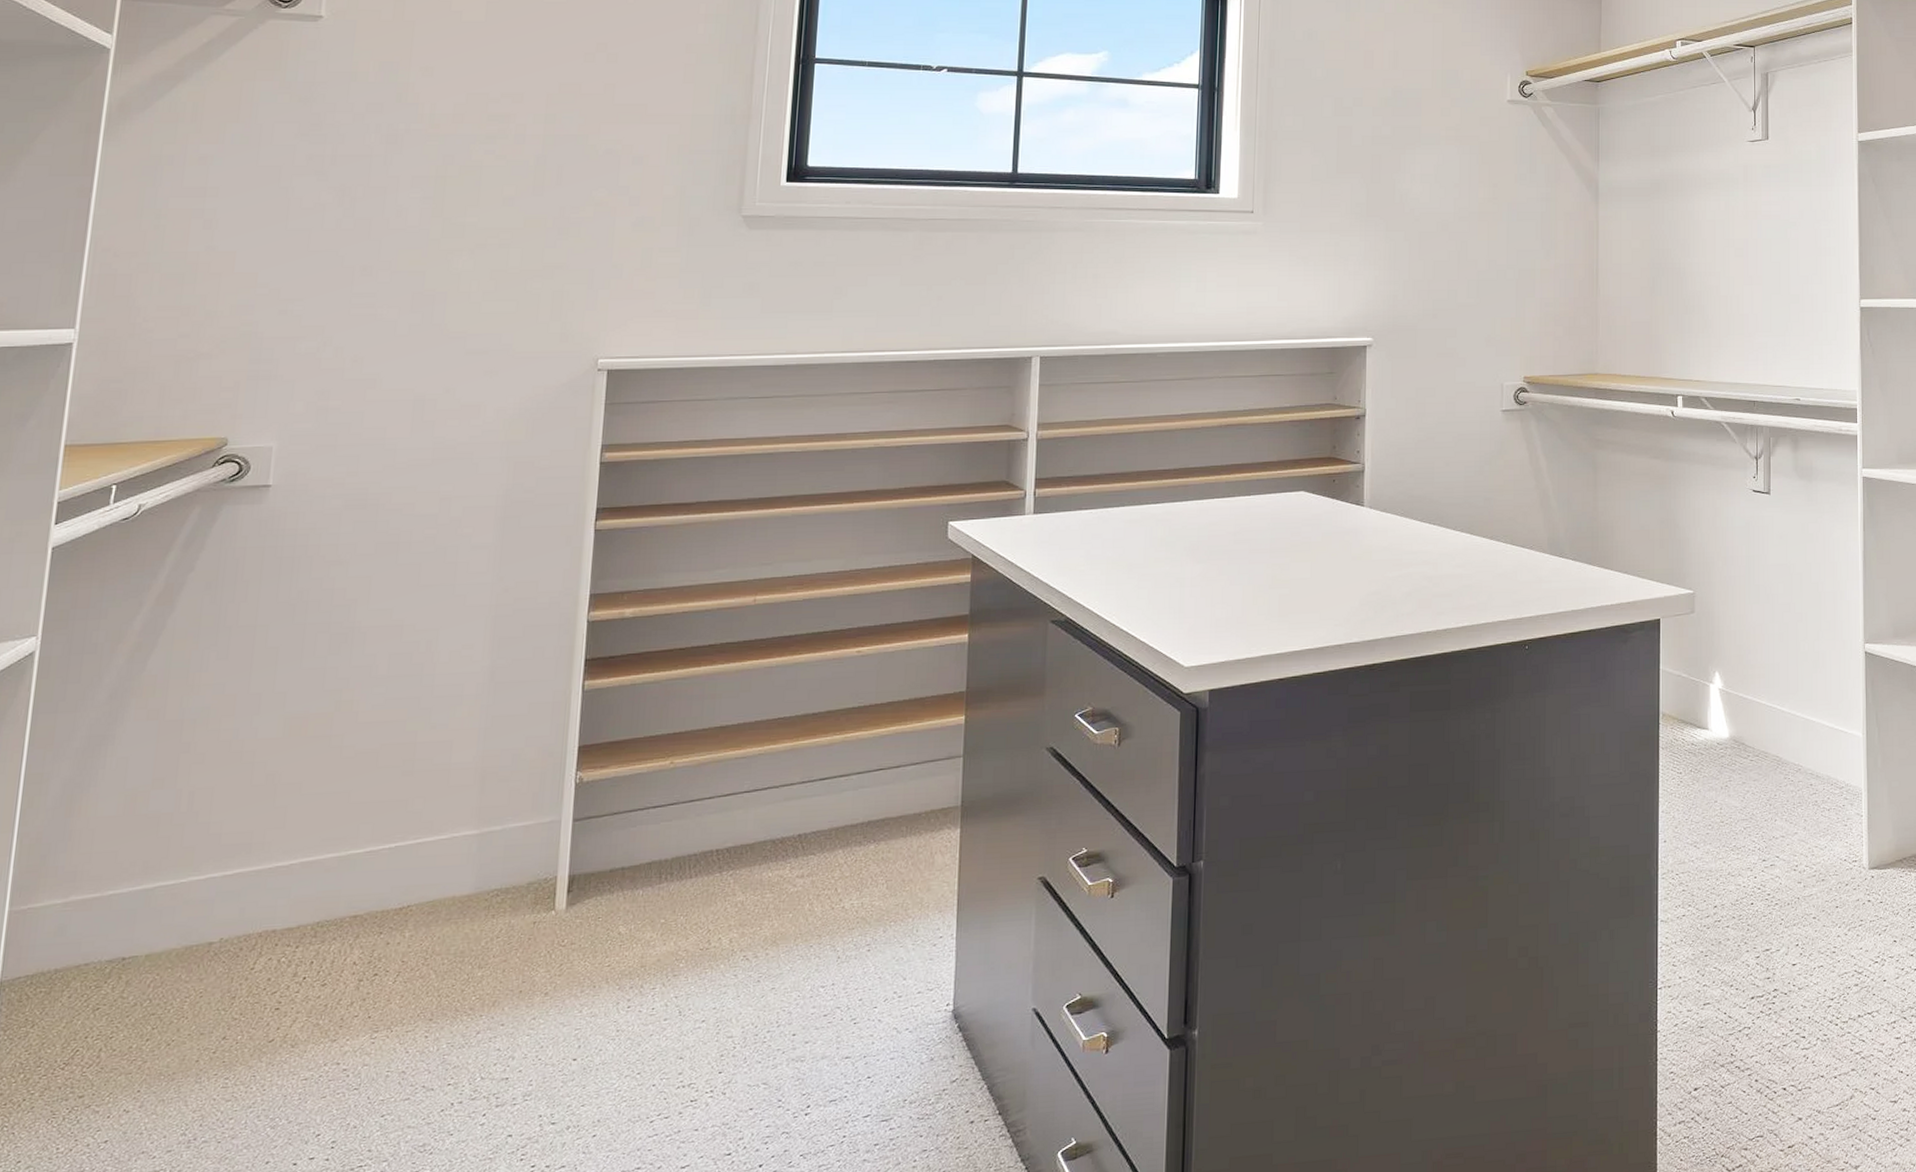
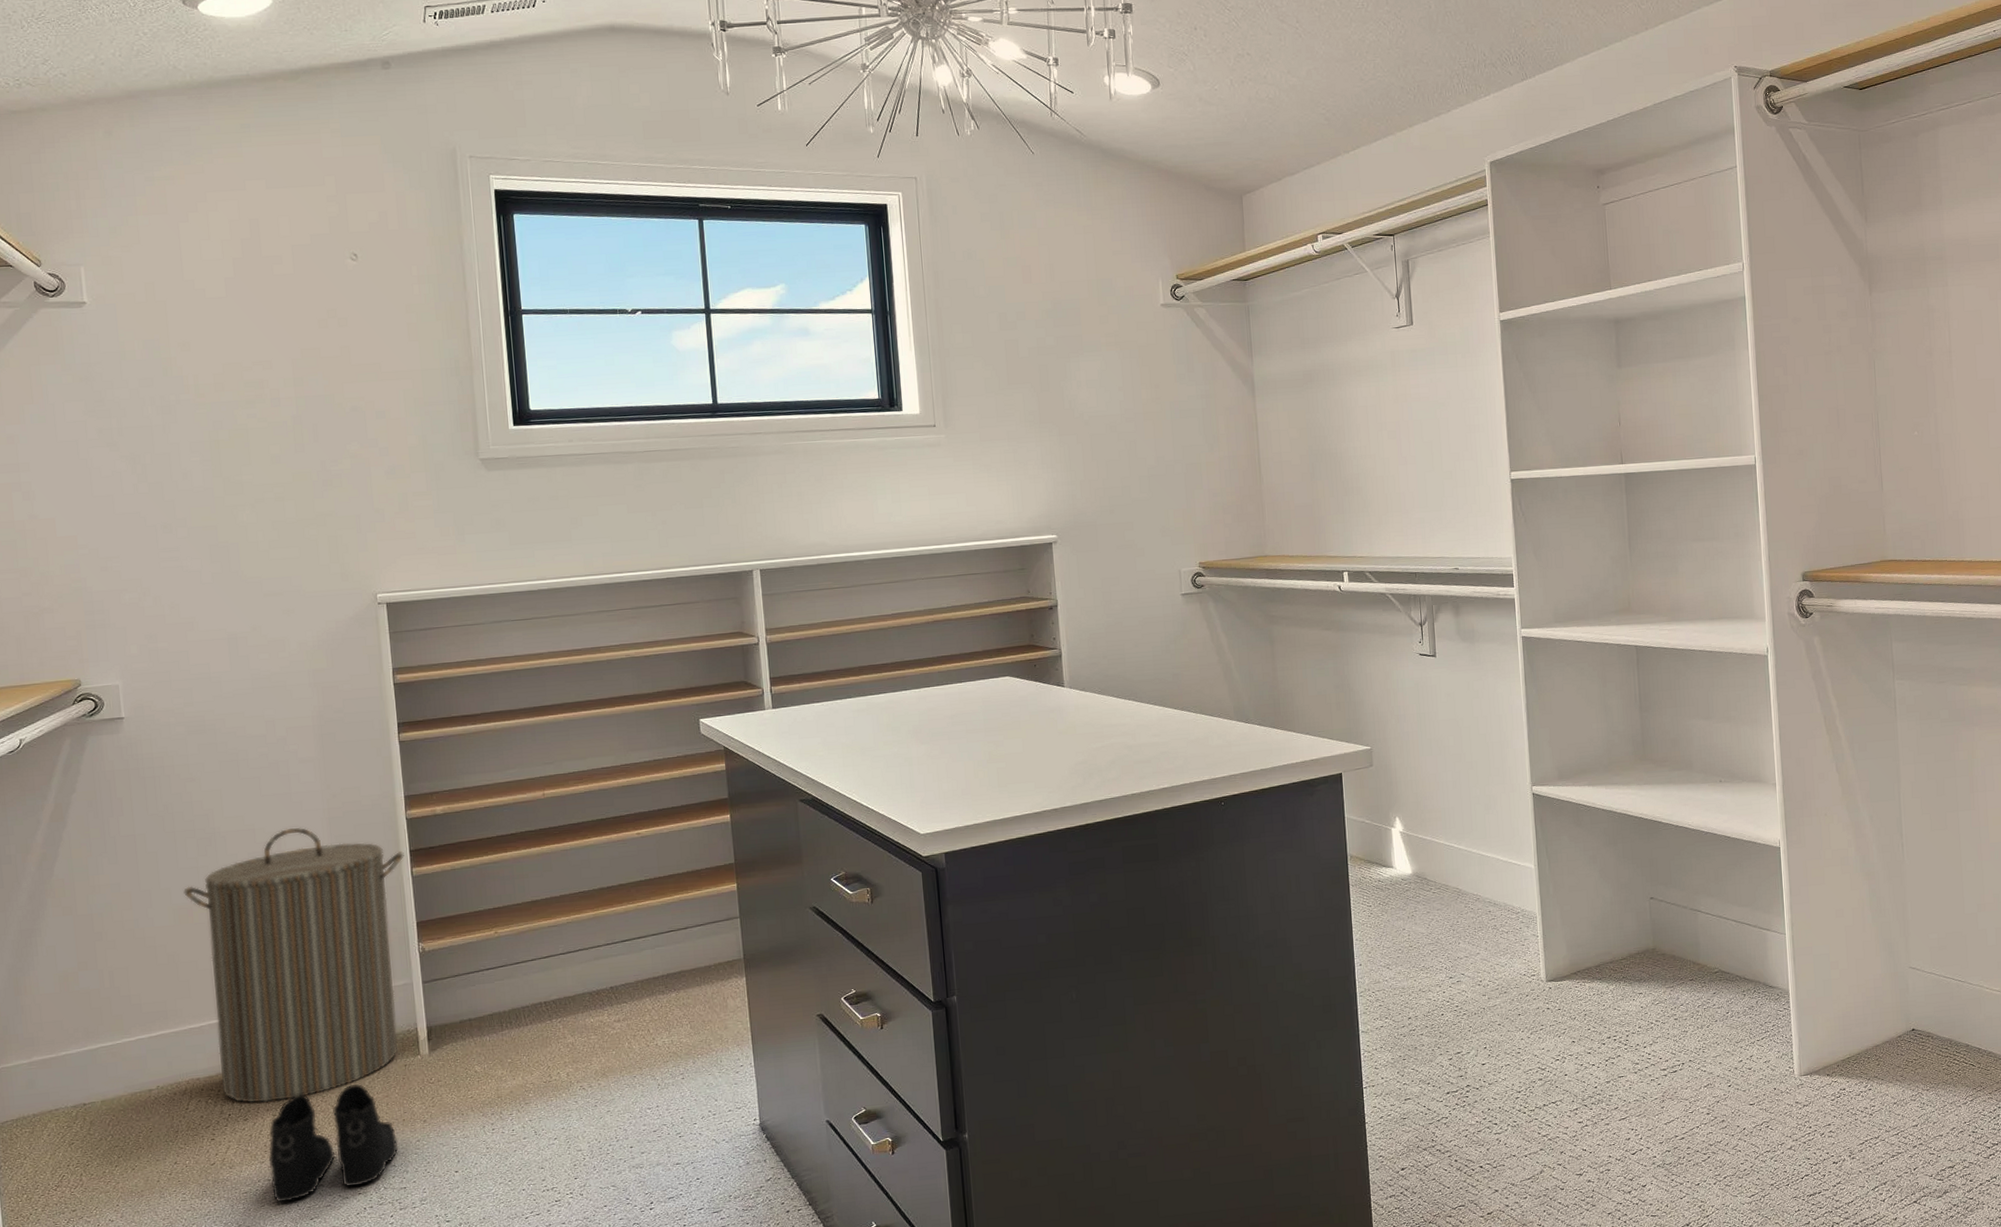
laundry hamper: none [301,625,578,965] -> present [183,827,404,1103]
boots: none [340,943,508,1093] -> present [268,1083,398,1203]

